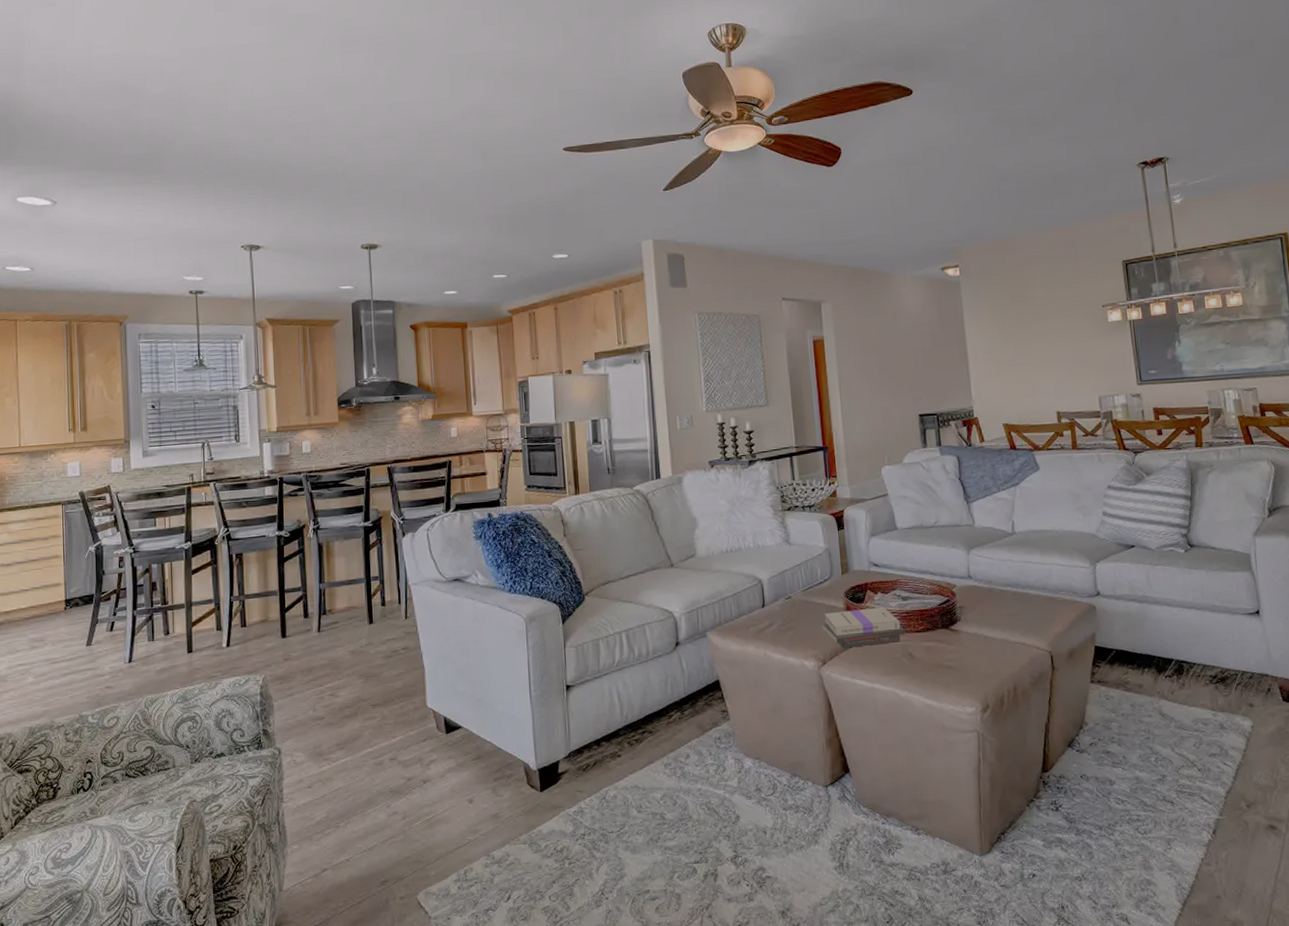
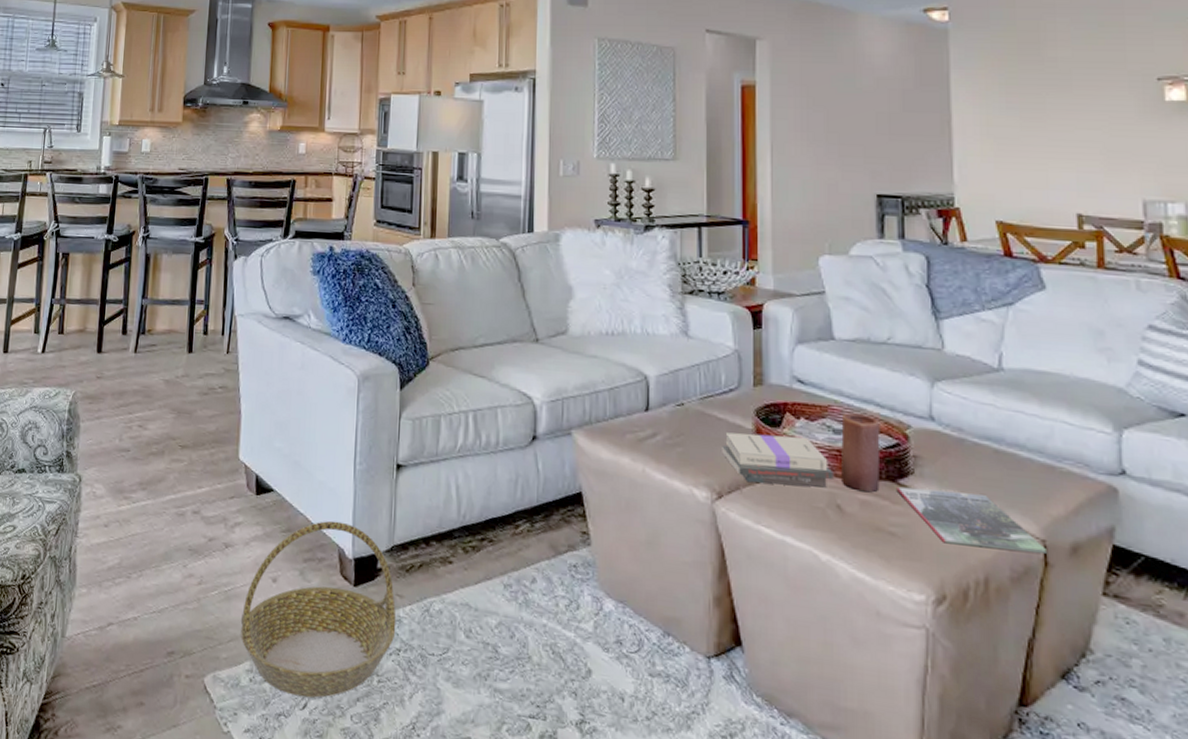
basket: none [444,741,580,892] -> present [240,520,397,698]
candle: none [907,582,938,640] -> present [841,413,880,493]
magazine: none [949,627,1054,667] -> present [896,486,1048,554]

